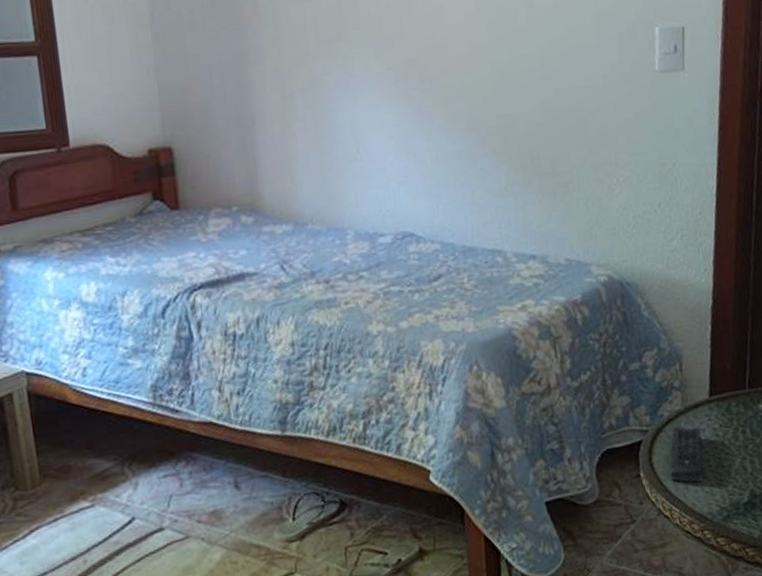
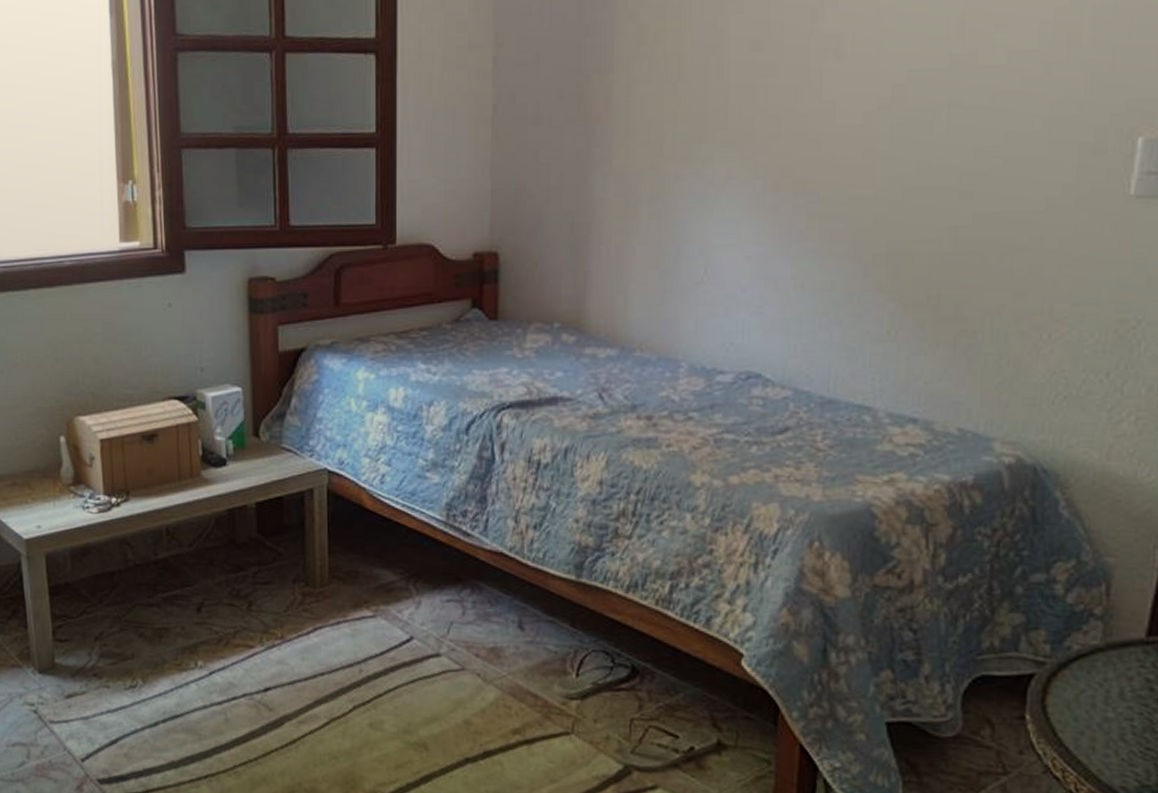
remote control: present [670,425,703,483] -> none [1070,665,1126,746]

